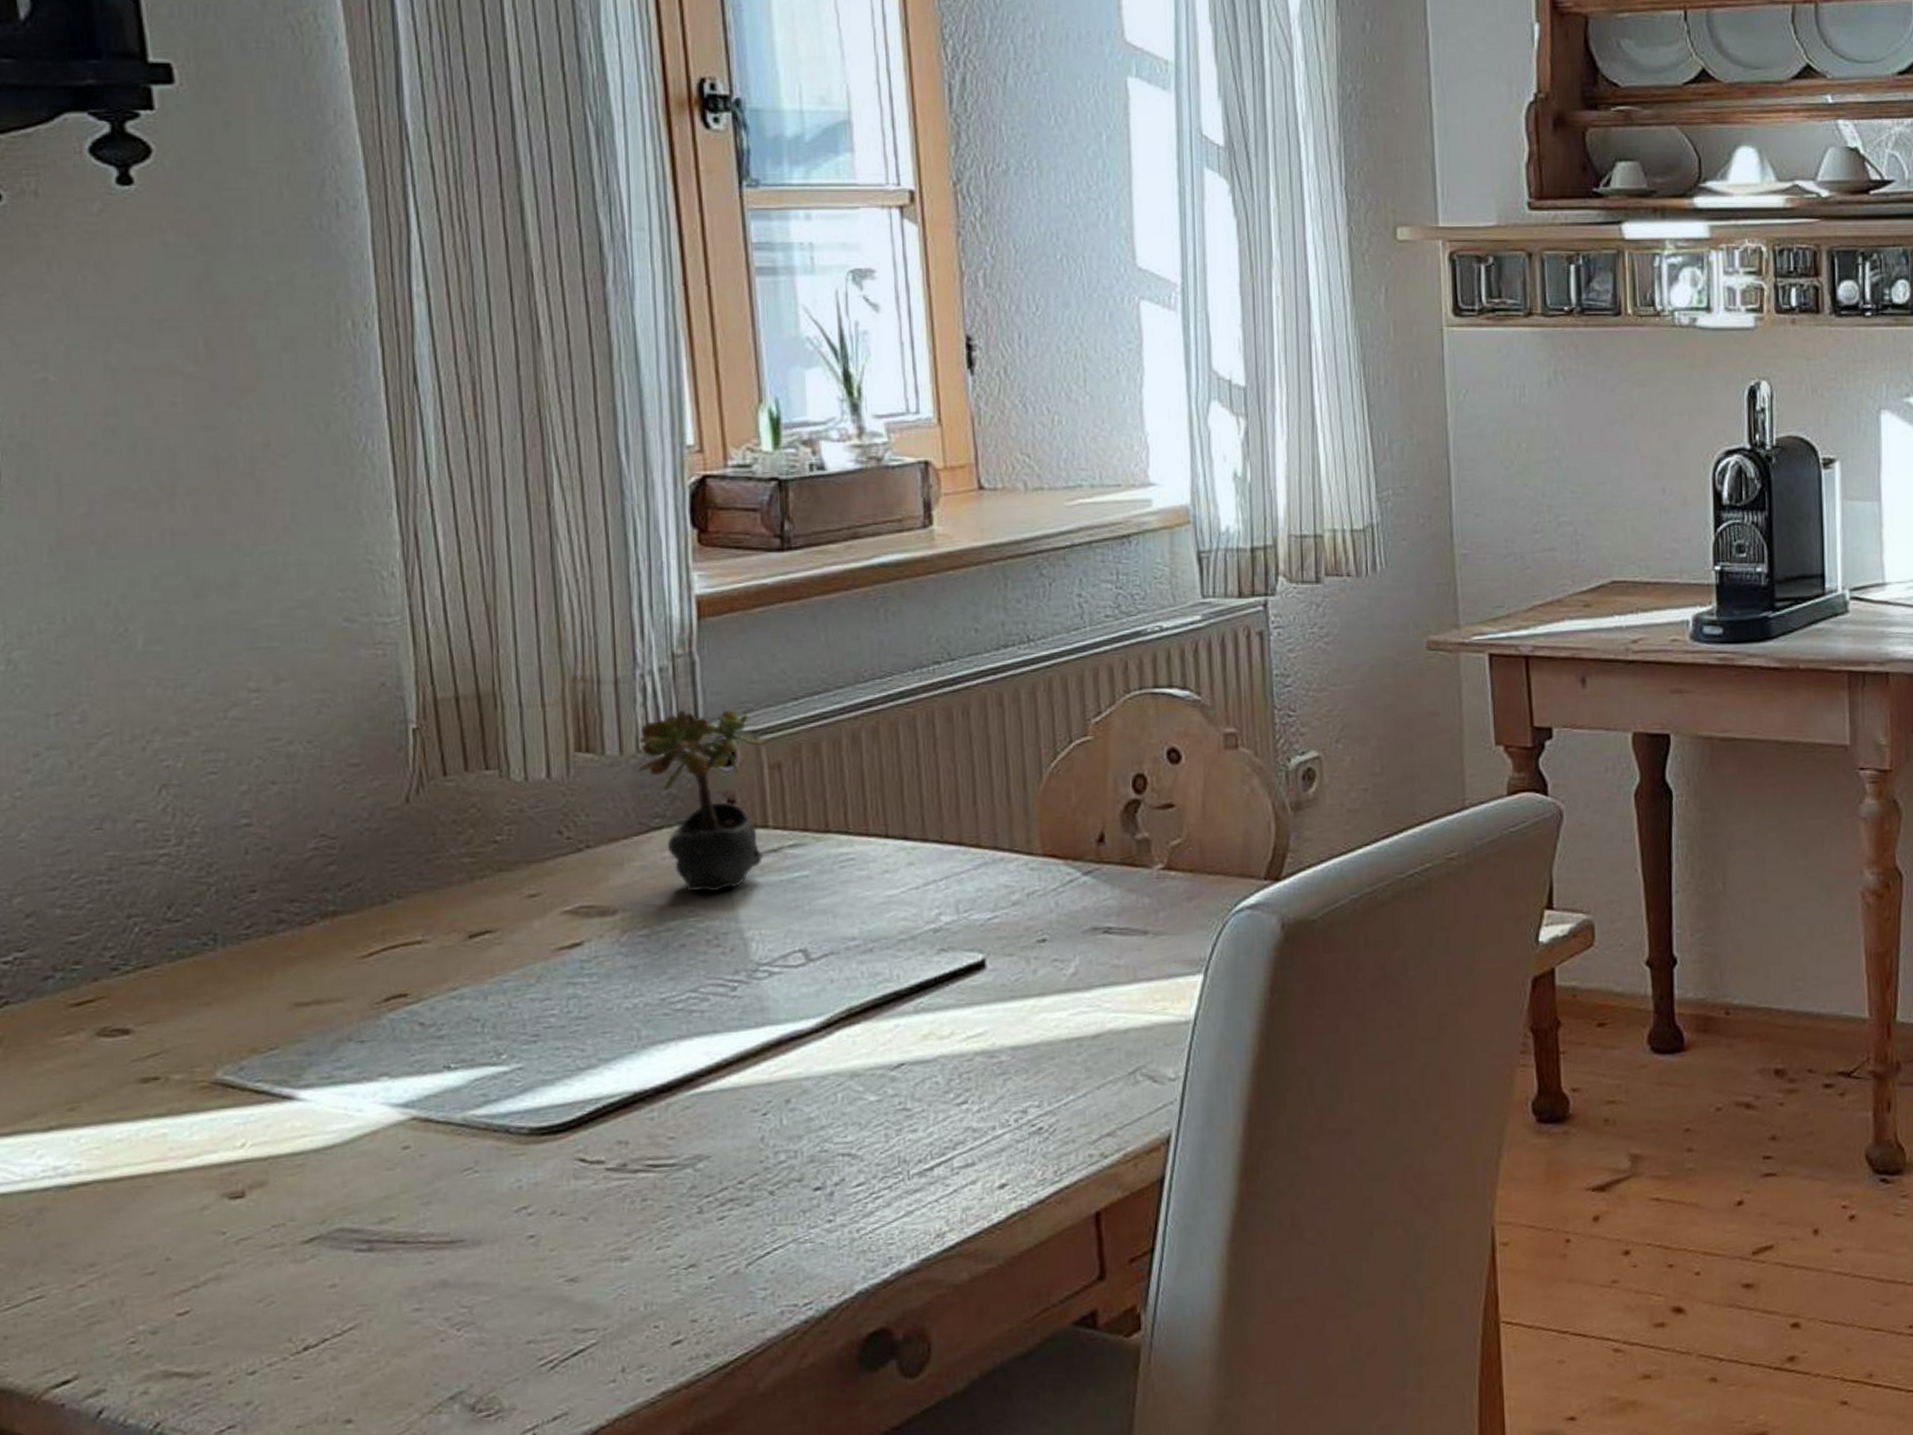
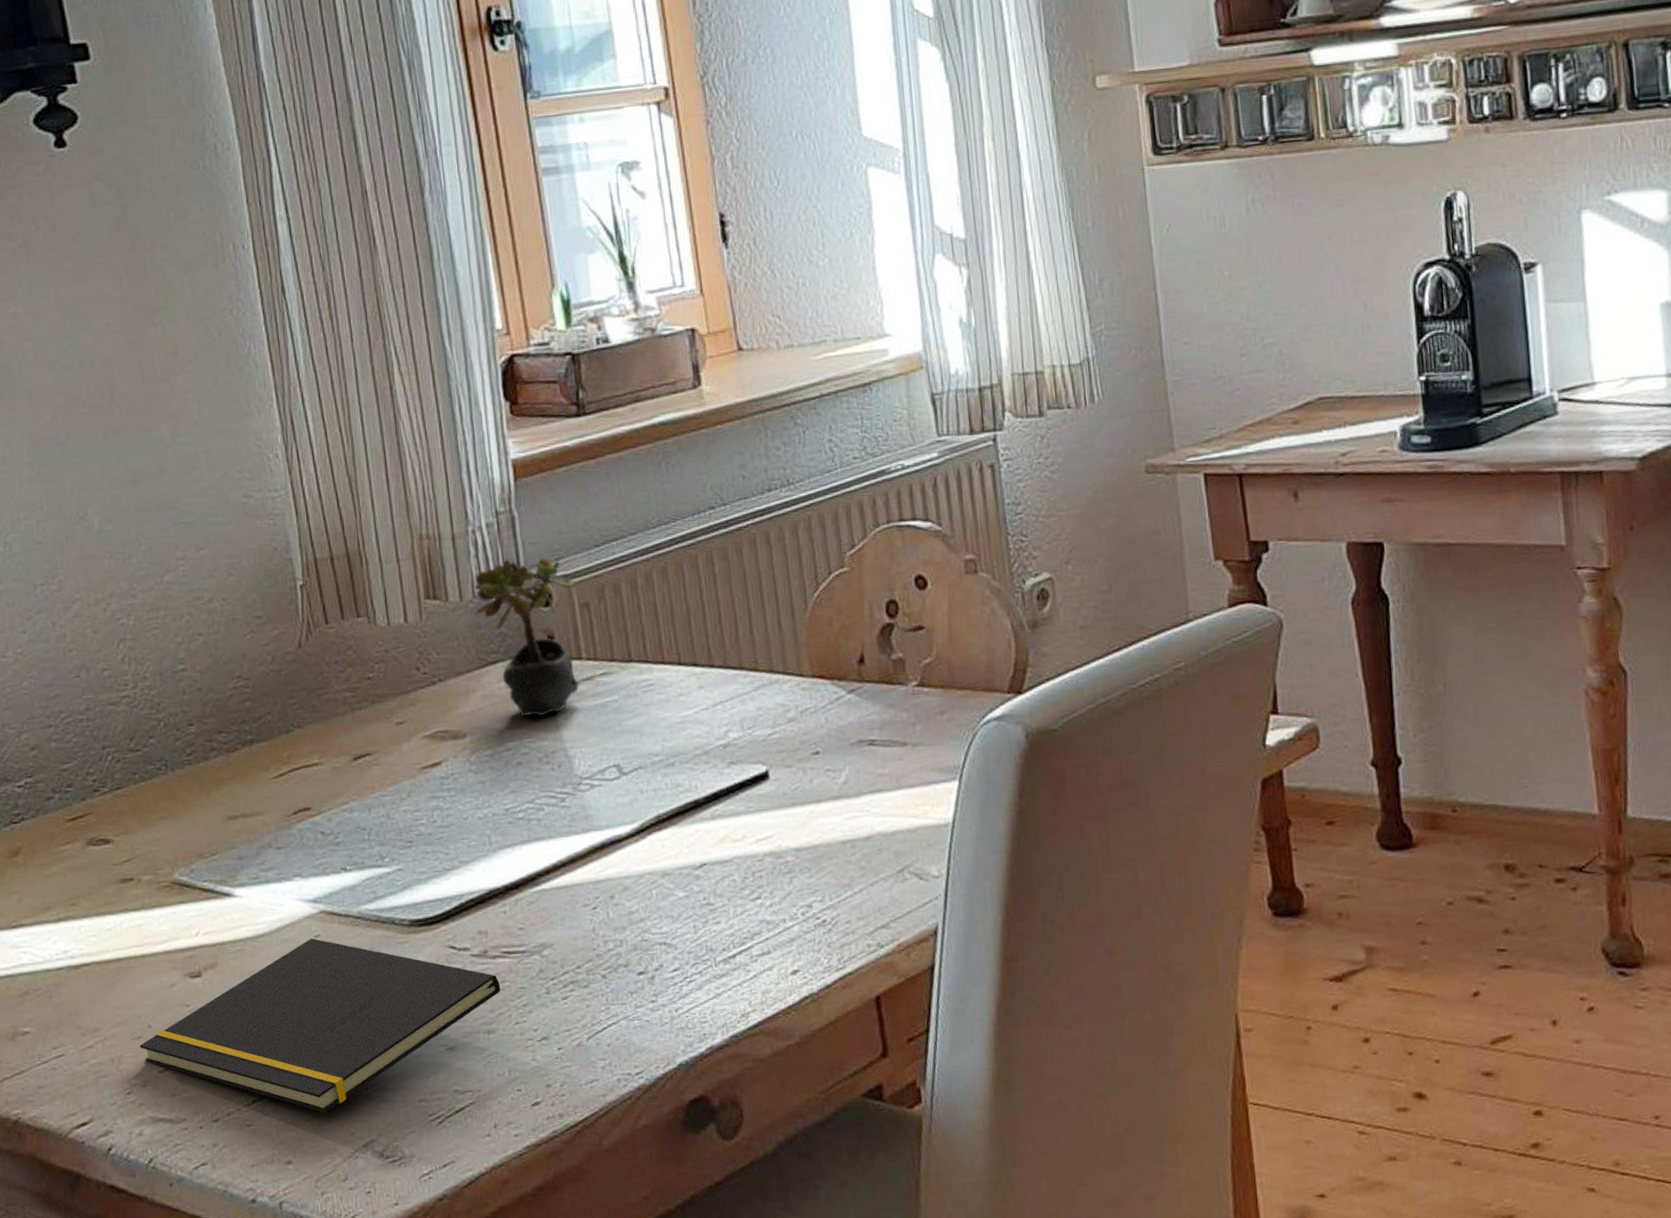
notepad: none [151,1149,641,1360] -> present [139,938,501,1113]

